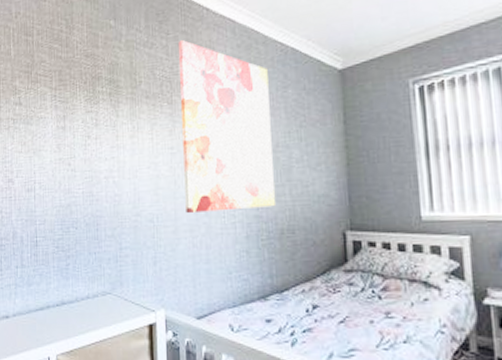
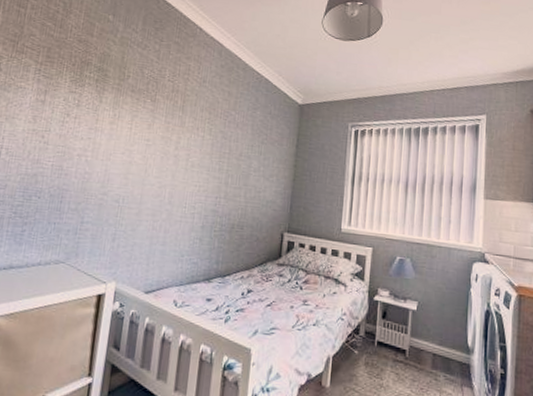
wall art: present [178,39,277,213] -> none [151,48,243,205]

